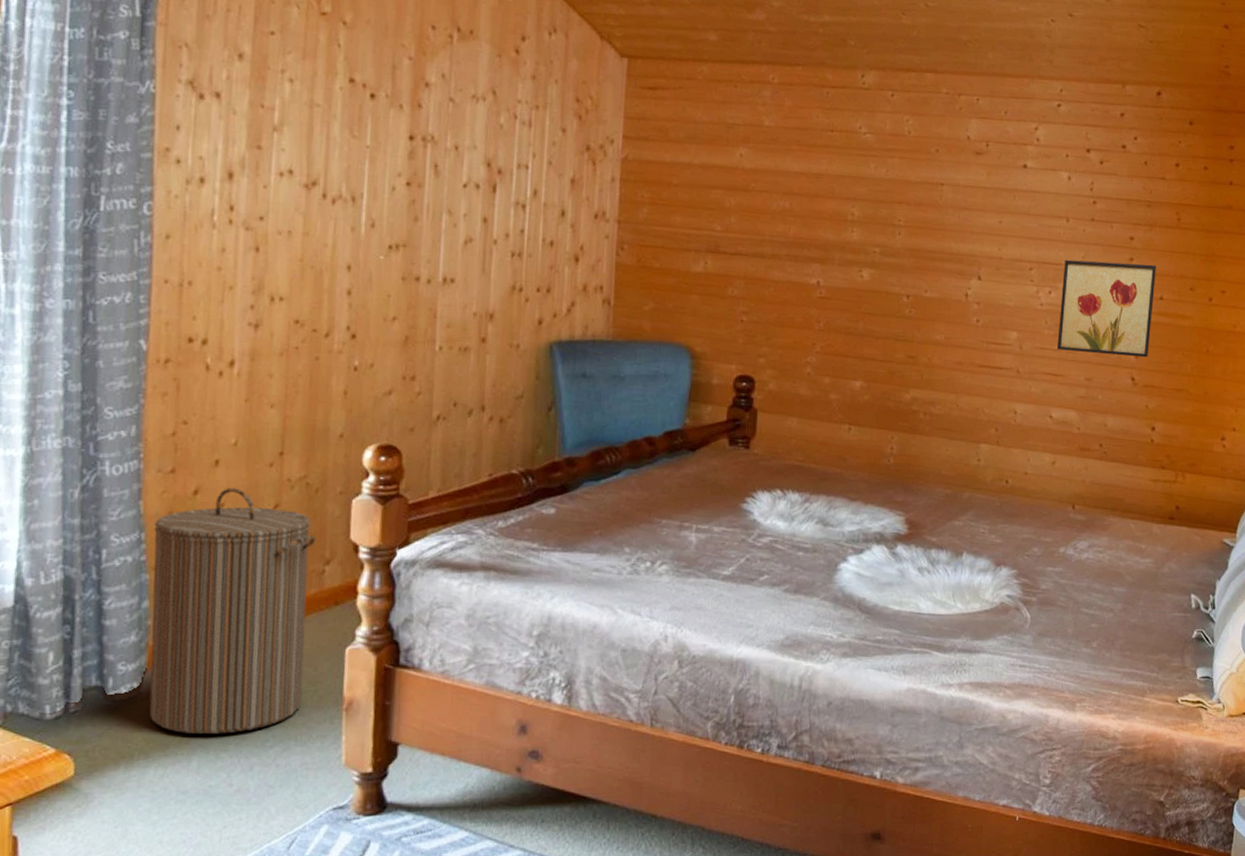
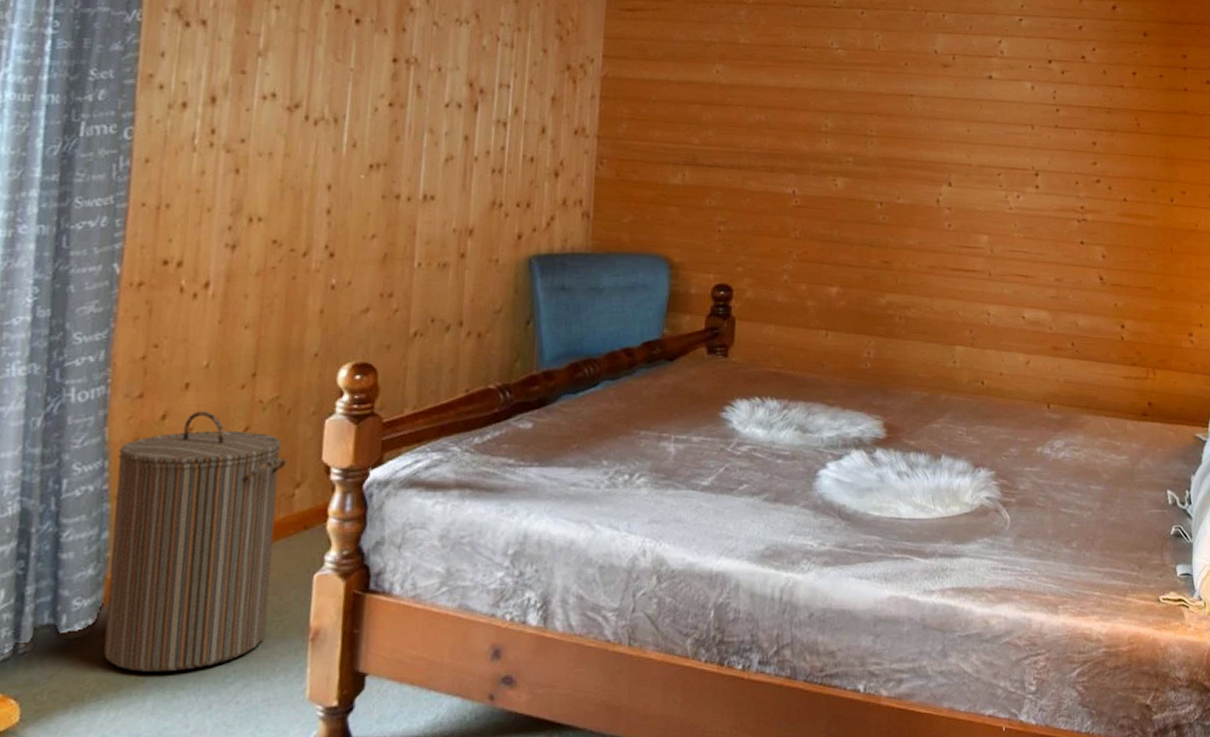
wall art: present [1057,259,1157,358] -> none [1027,165,1119,258]

